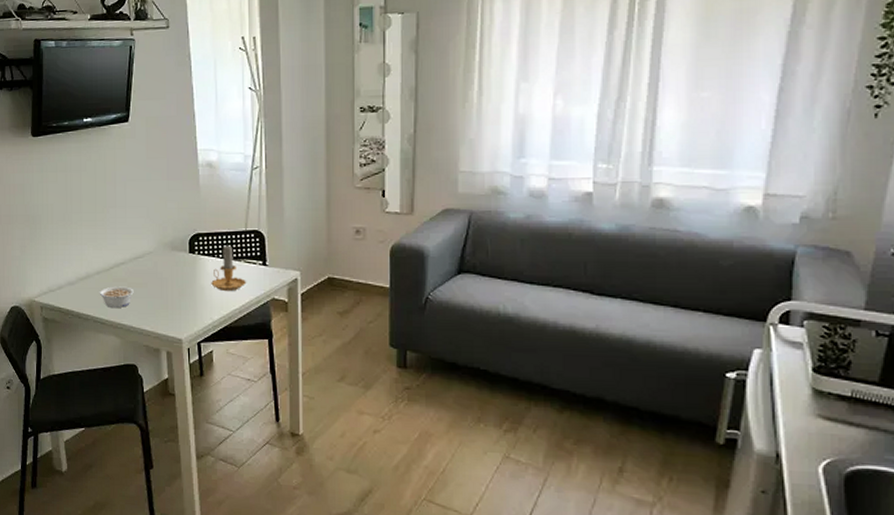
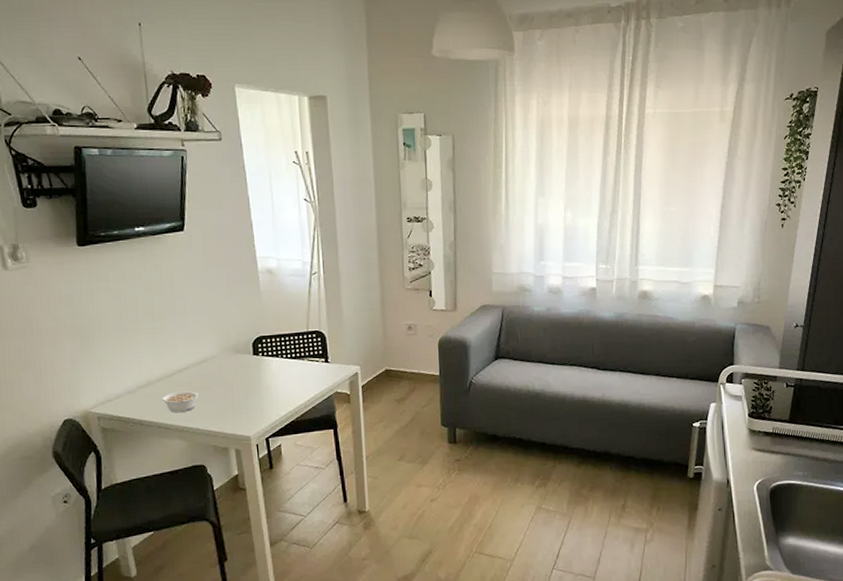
candle: present [211,245,246,292] -> none [276,346,310,389]

